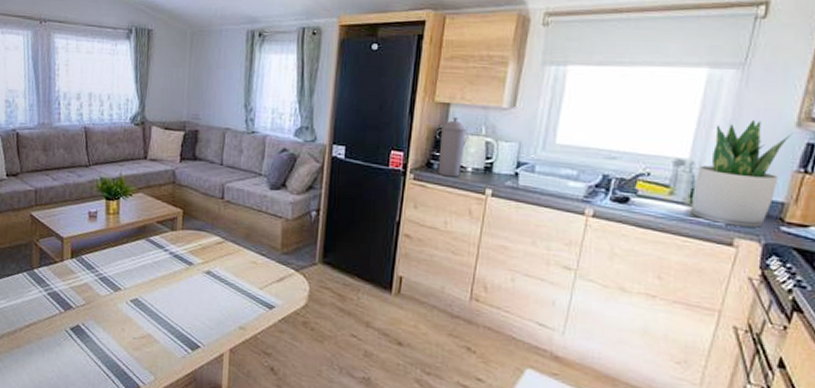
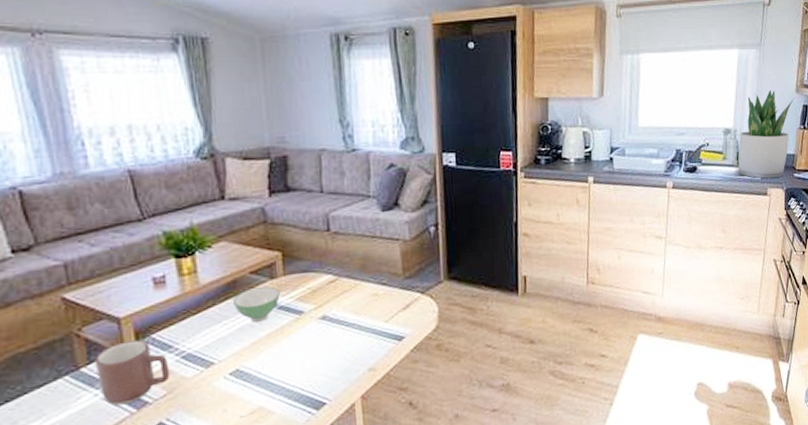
mug: none [43,256,90,305] -> present [94,339,170,406]
bowl: none [140,235,177,264] -> present [232,286,280,322]
canister: present [438,117,467,178] -> none [543,111,566,171]

